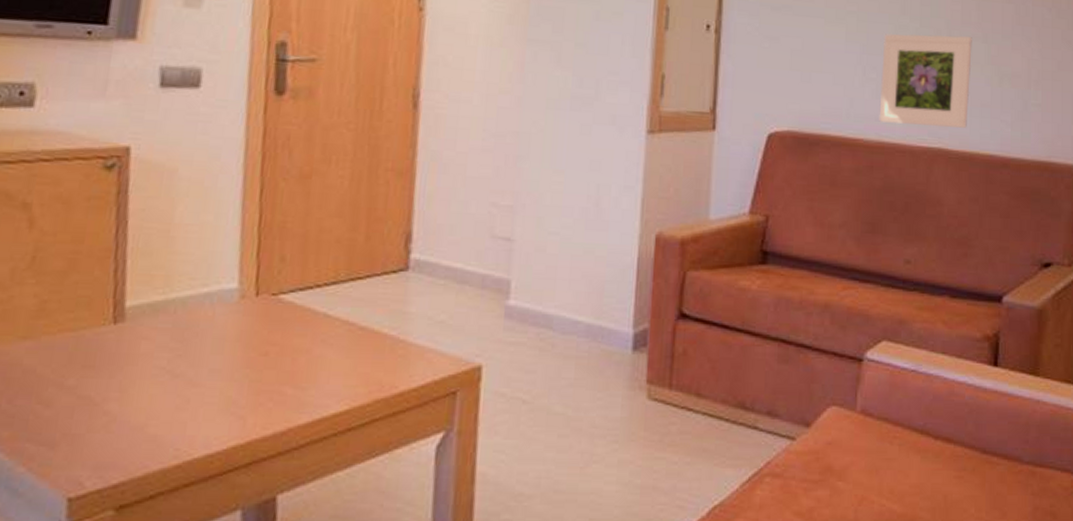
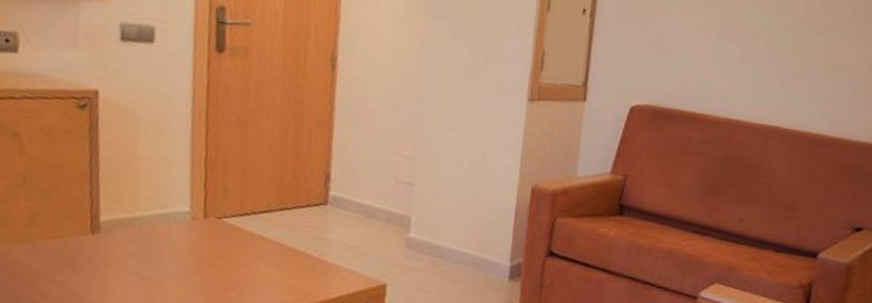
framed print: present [879,33,972,128] -> none [726,24,813,110]

